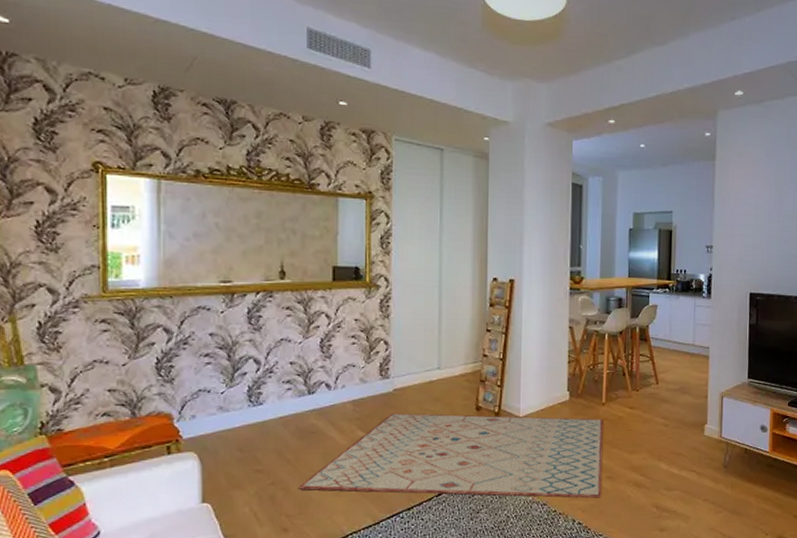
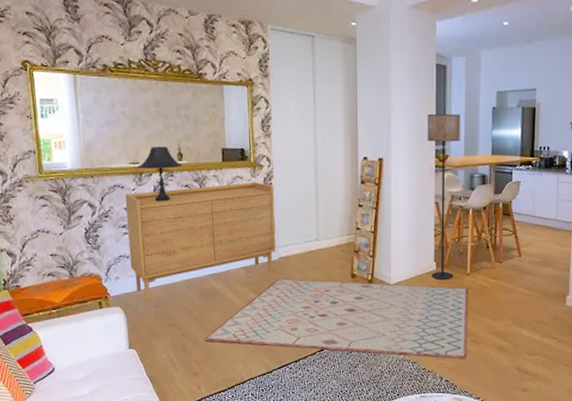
sideboard: none [210,304,390,445] -> present [124,182,275,302]
table lamp: none [229,262,285,326] -> present [138,146,183,202]
floor lamp: none [562,233,597,411] -> present [427,114,461,280]

